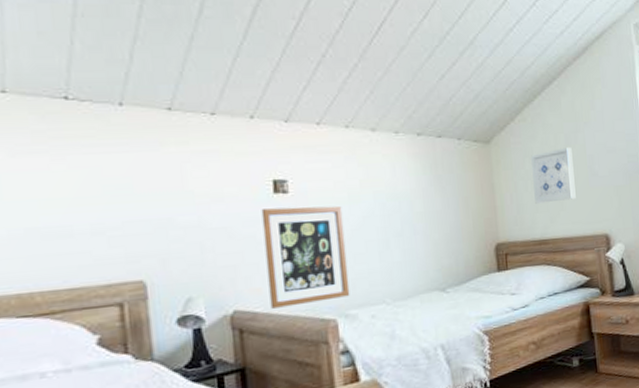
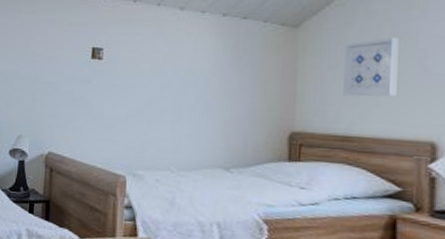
wall art: present [261,206,350,309] -> none [75,71,144,158]

